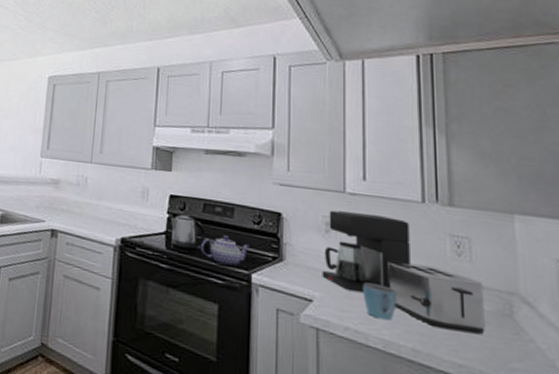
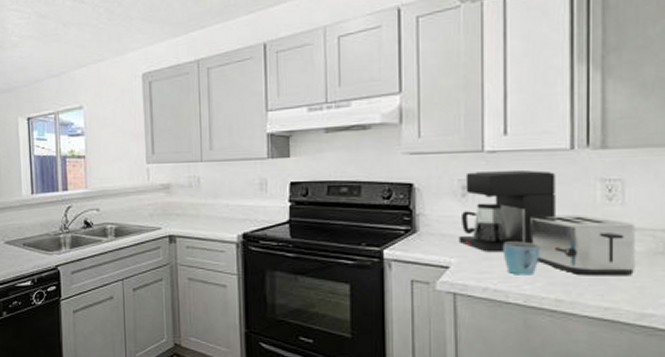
kettle: present [170,215,206,255] -> none [294,201,331,240]
teapot: present [200,235,250,269] -> none [327,216,380,248]

